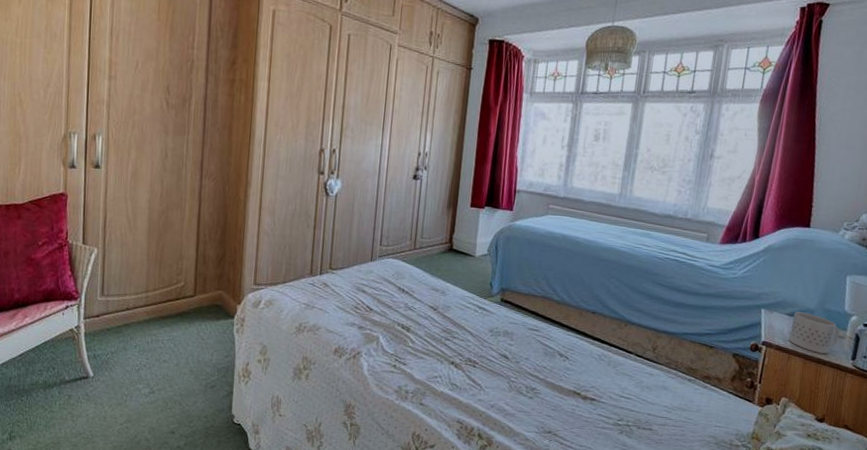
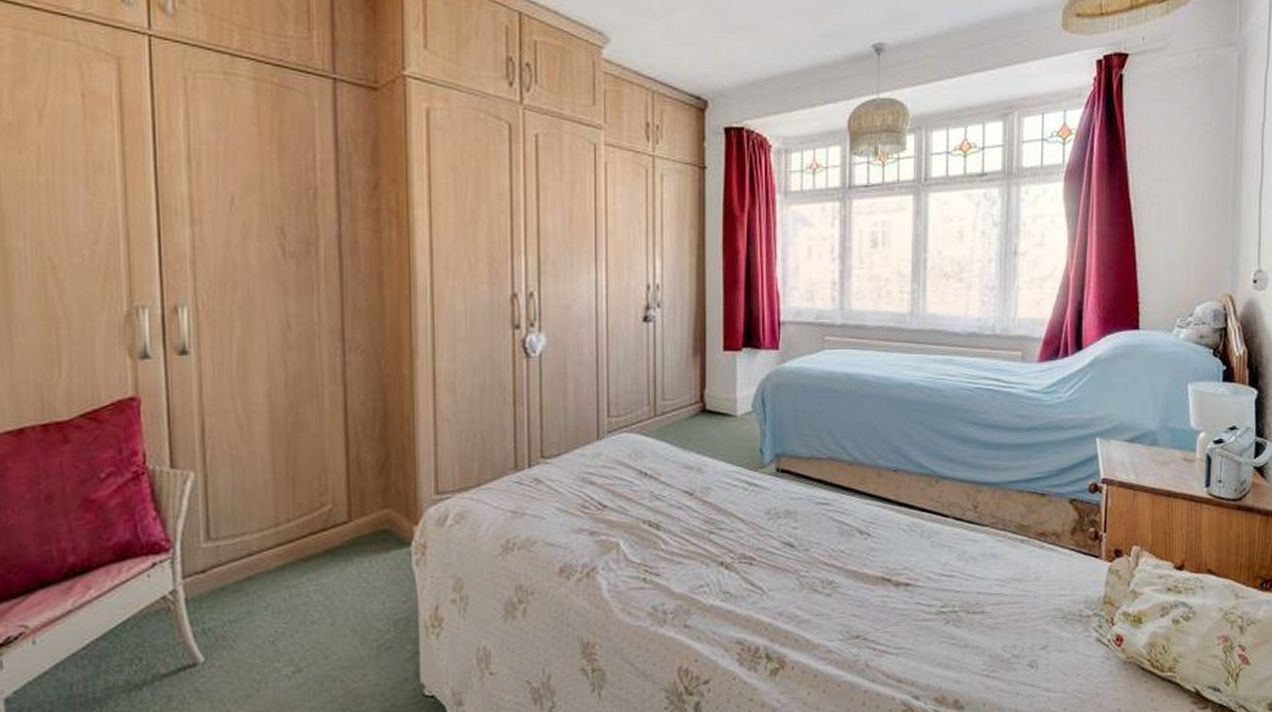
mug: present [788,311,840,354] -> none [1132,435,1189,484]

